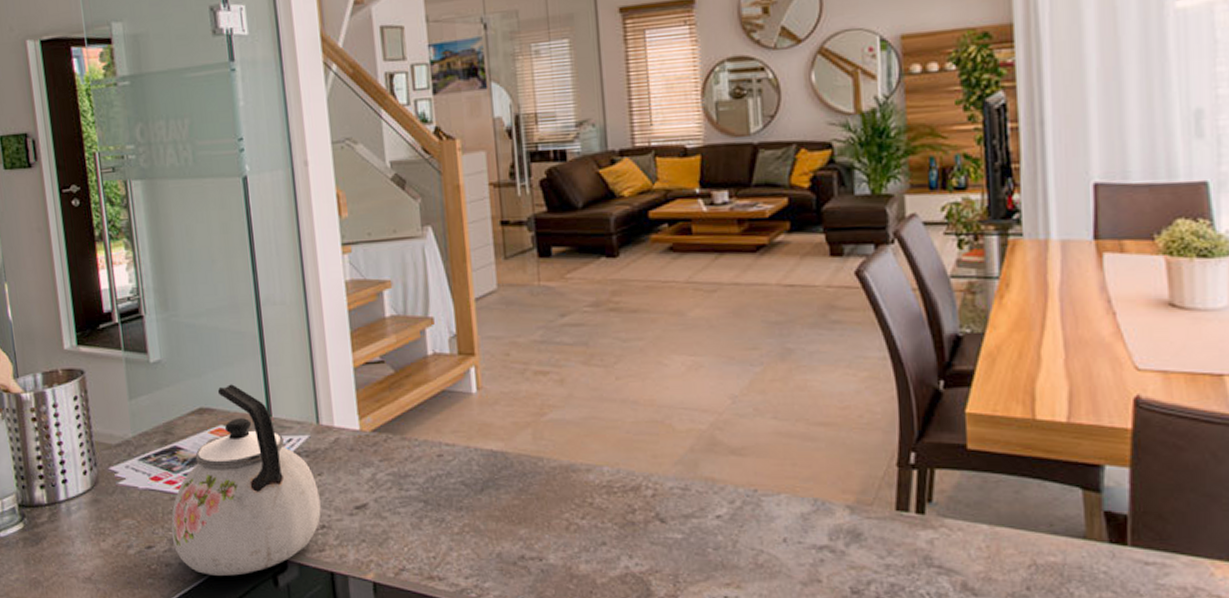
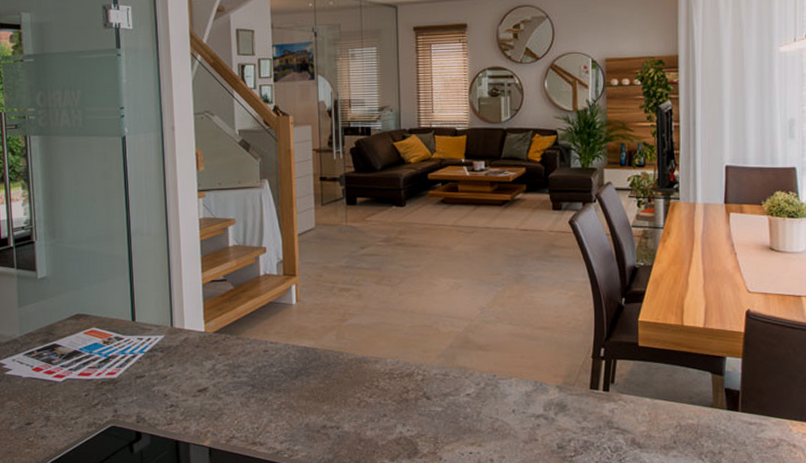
kettle: present [171,384,321,576] -> none [47,296,171,445]

